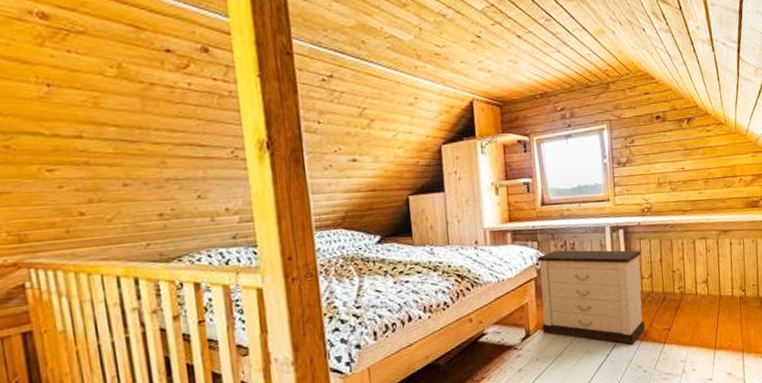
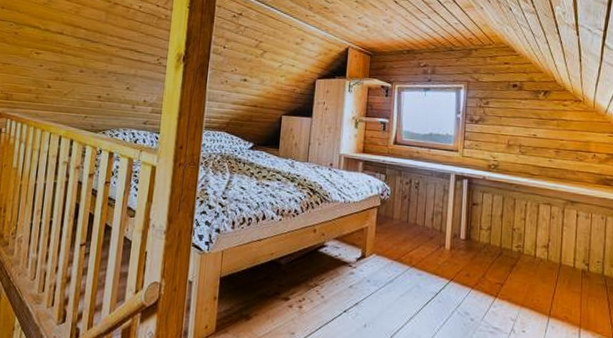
nightstand: present [537,249,646,345] -> none [378,185,483,291]

